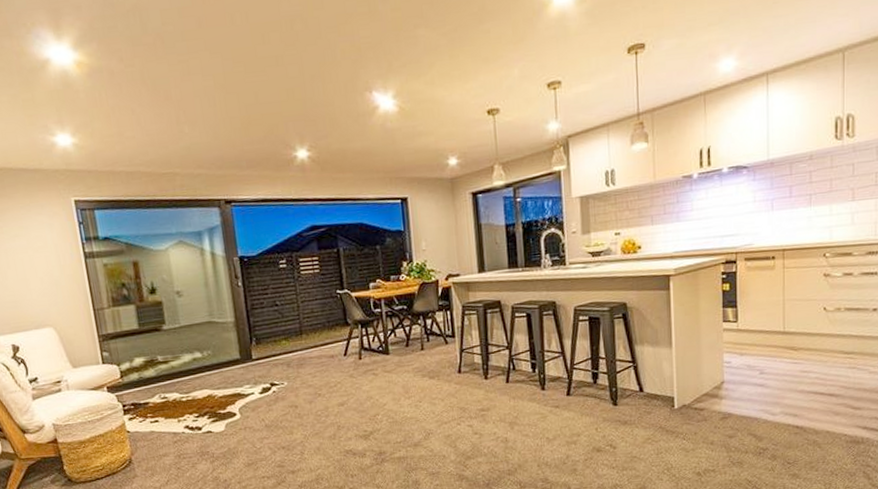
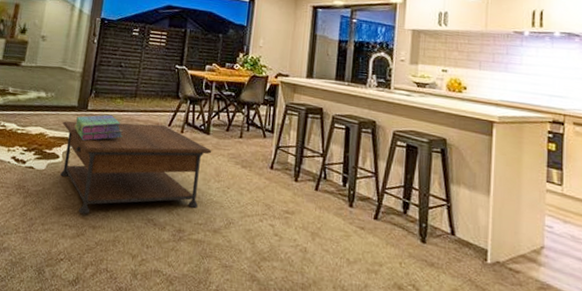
coffee table: none [229,356,396,463] -> present [60,121,212,214]
stack of books: none [243,358,298,392] -> present [74,114,123,141]

